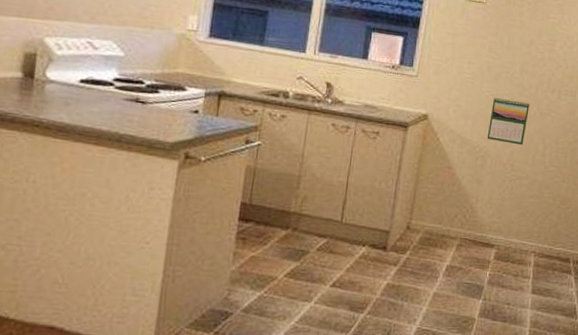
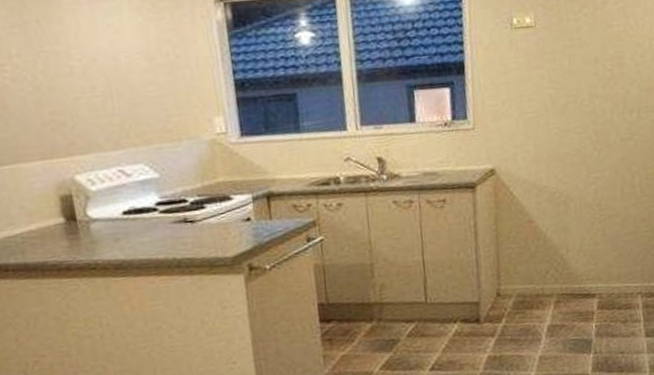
calendar: present [487,97,530,146] -> none [564,130,608,182]

